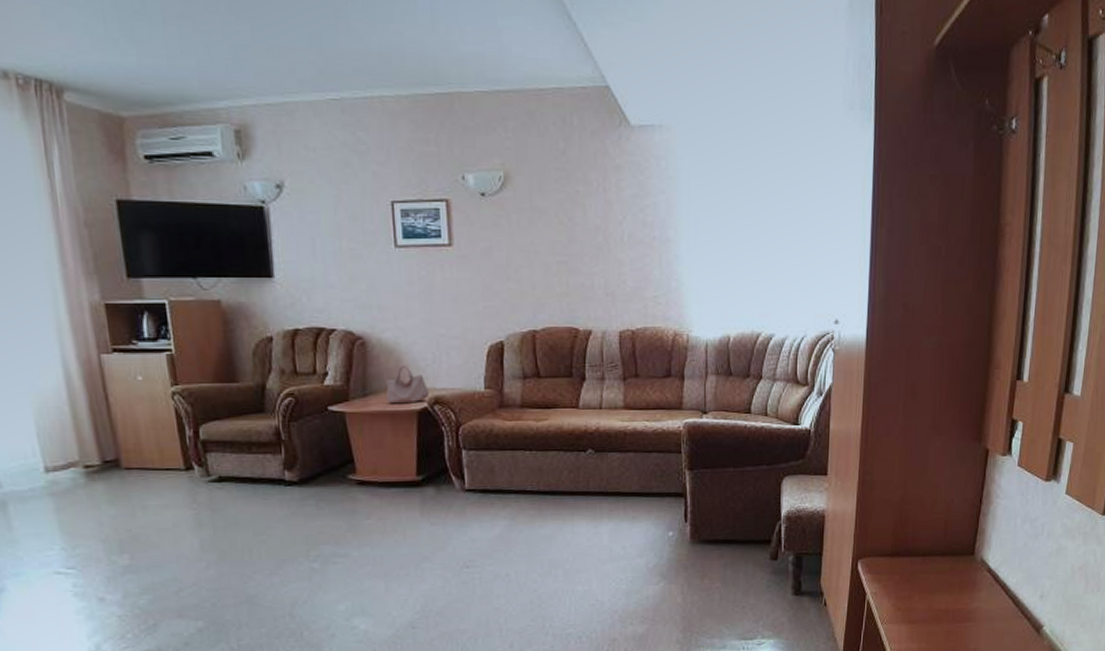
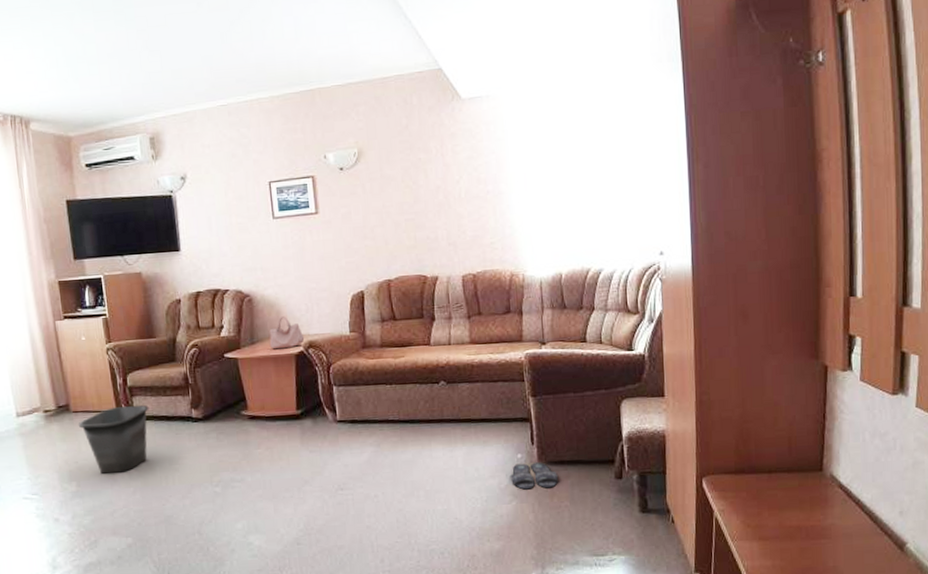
waste bin: none [131,463,229,545] -> present [78,404,149,474]
slippers: none [659,541,710,570] -> present [510,462,558,490]

